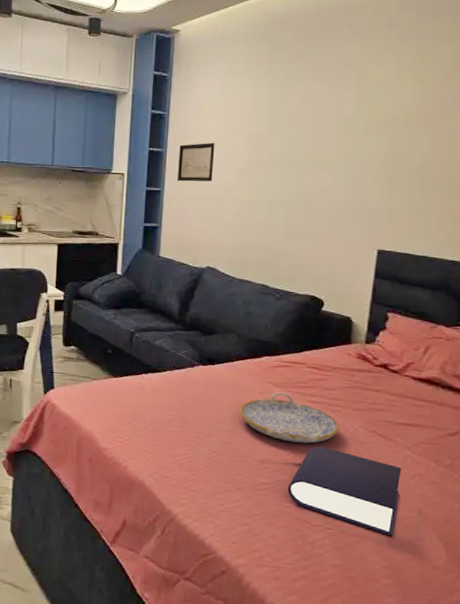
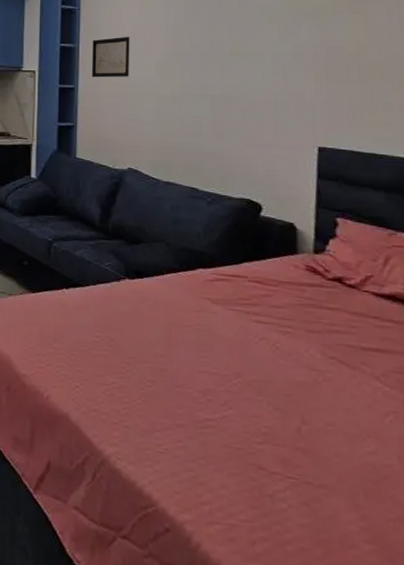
serving tray: present [239,392,340,443] -> none [174,310,293,372]
book: present [287,446,401,537] -> none [236,374,372,489]

